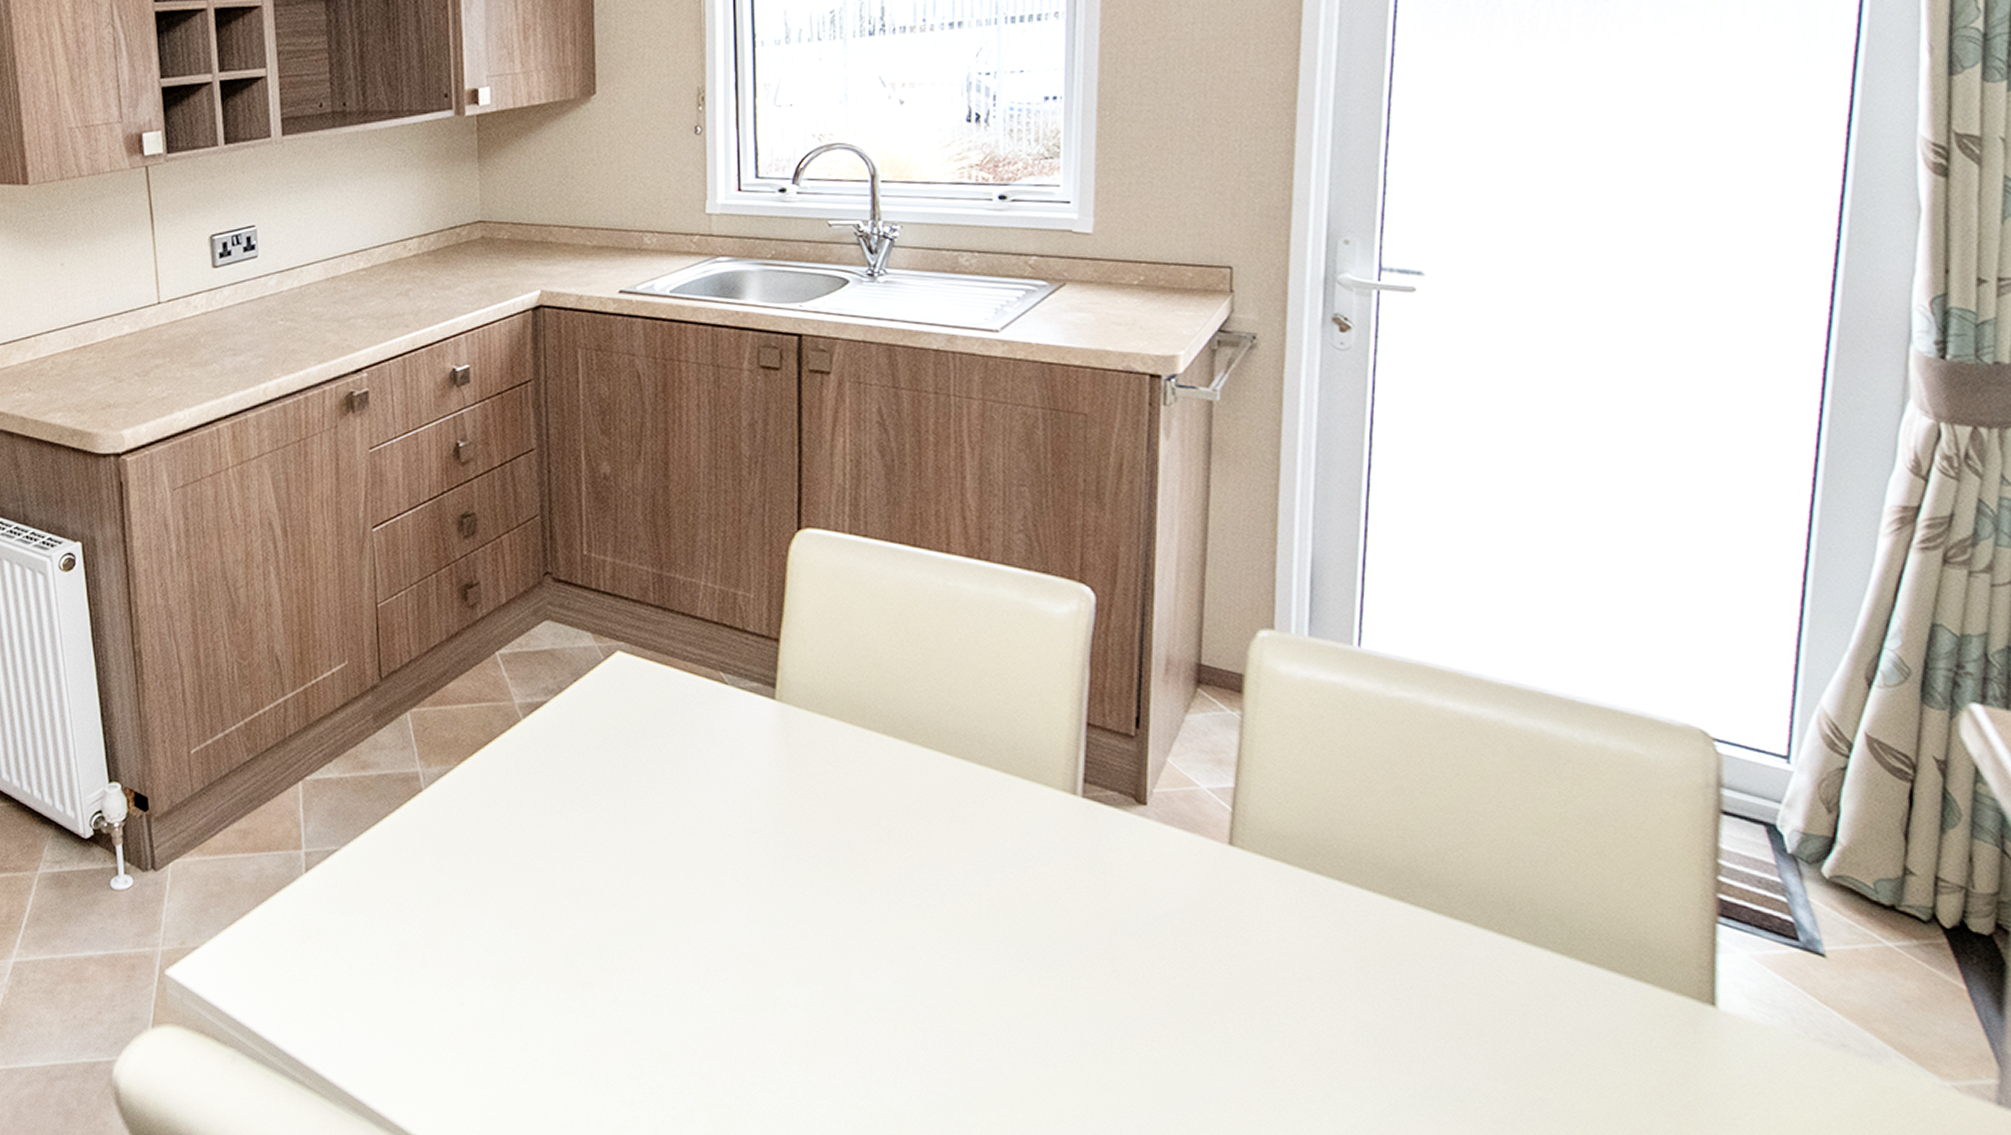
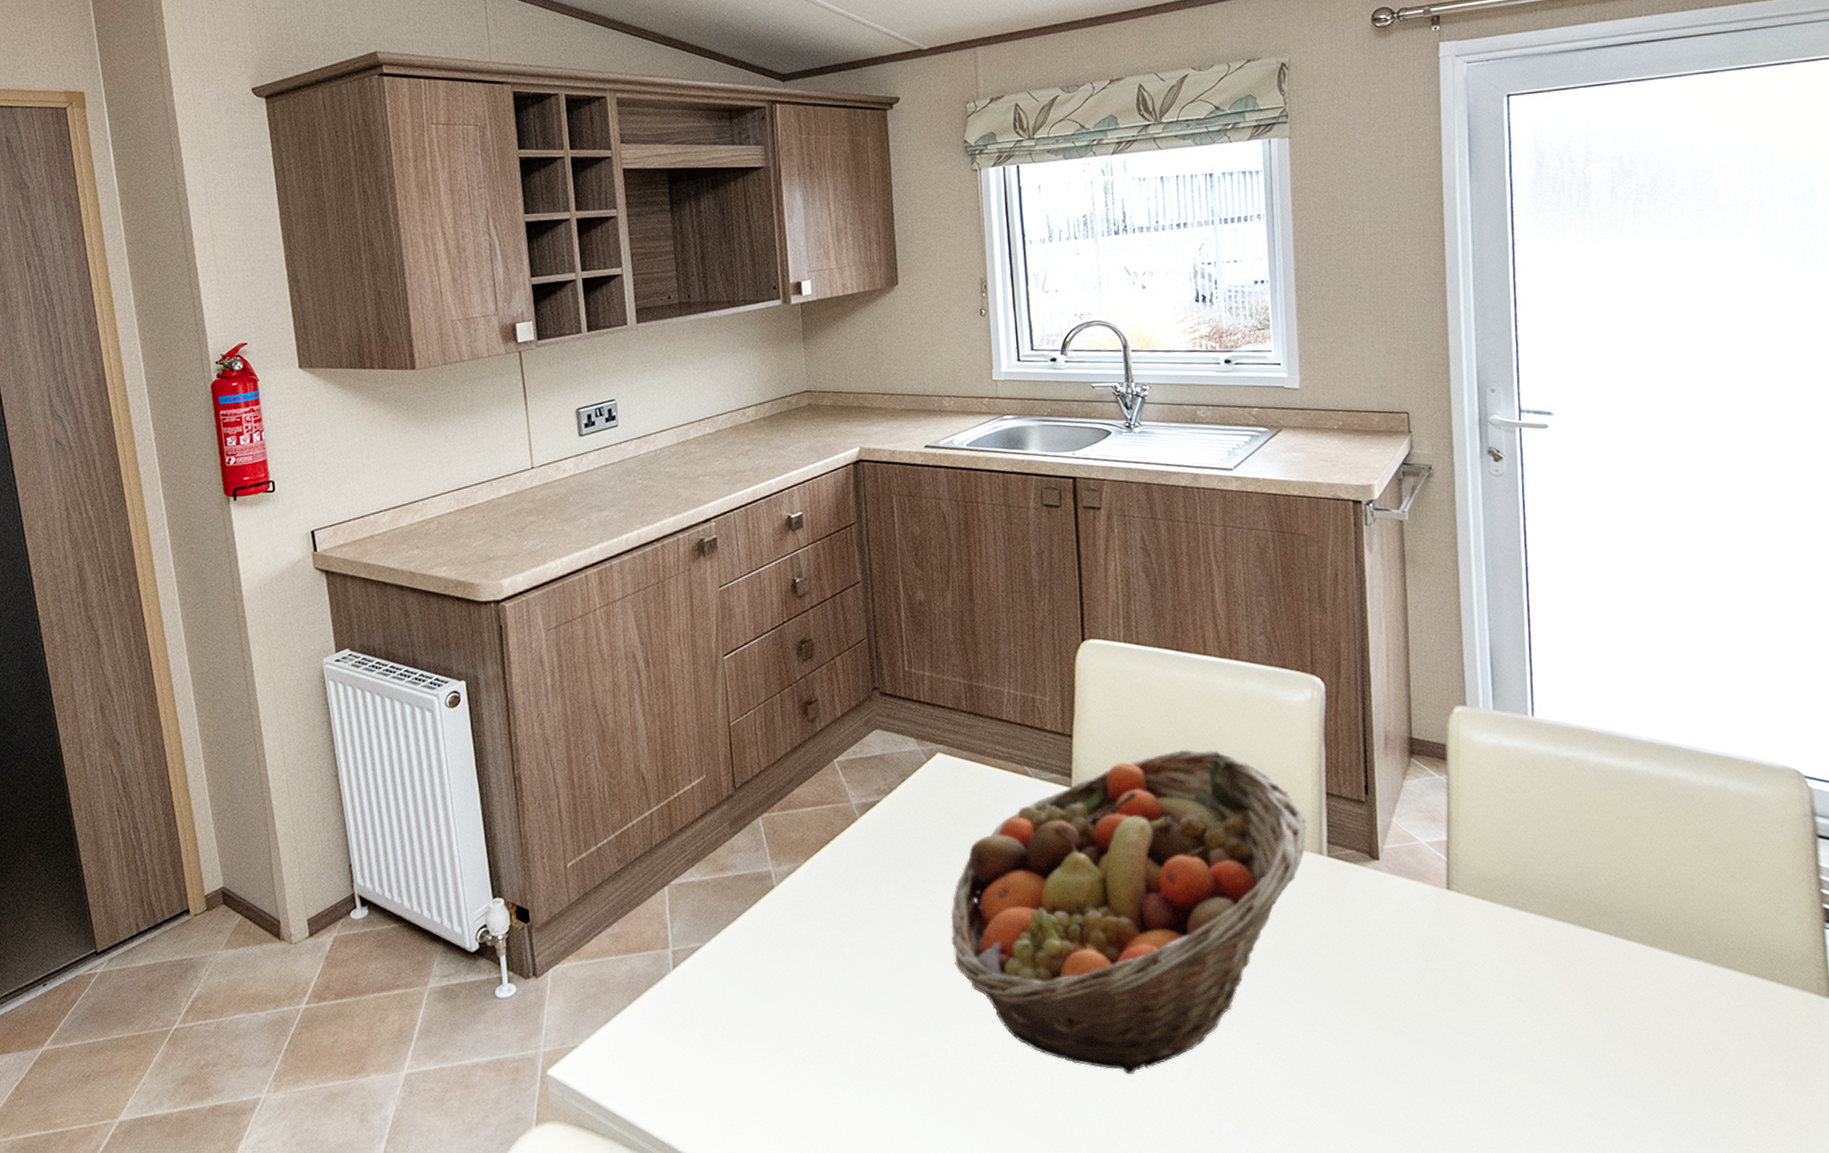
fruit basket: none [623,662,1059,1025] -> present [951,749,1307,1074]

